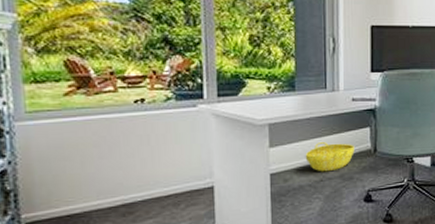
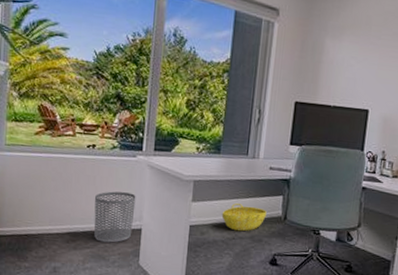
waste bin: none [152,148,203,209] -> present [94,191,136,243]

